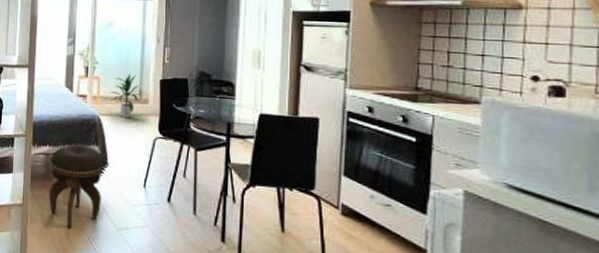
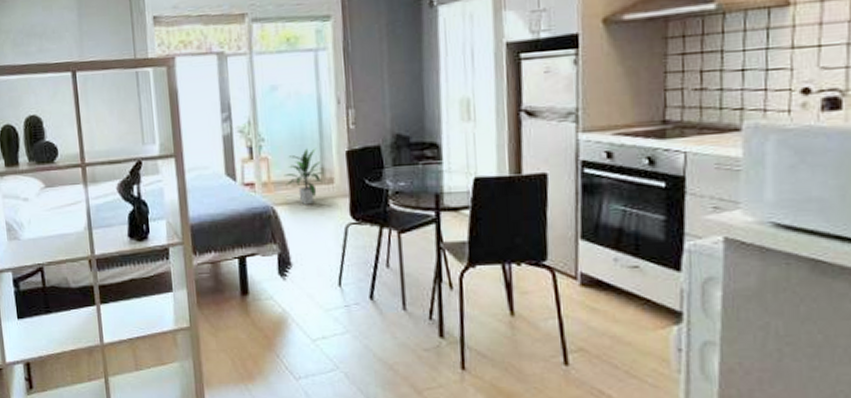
footstool: present [48,144,104,229] -> none [218,246,289,348]

